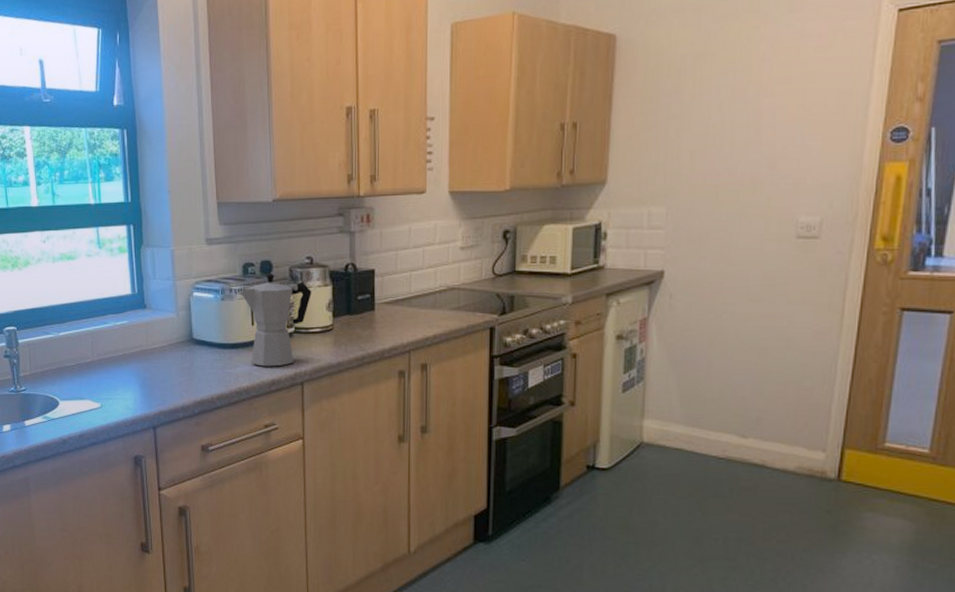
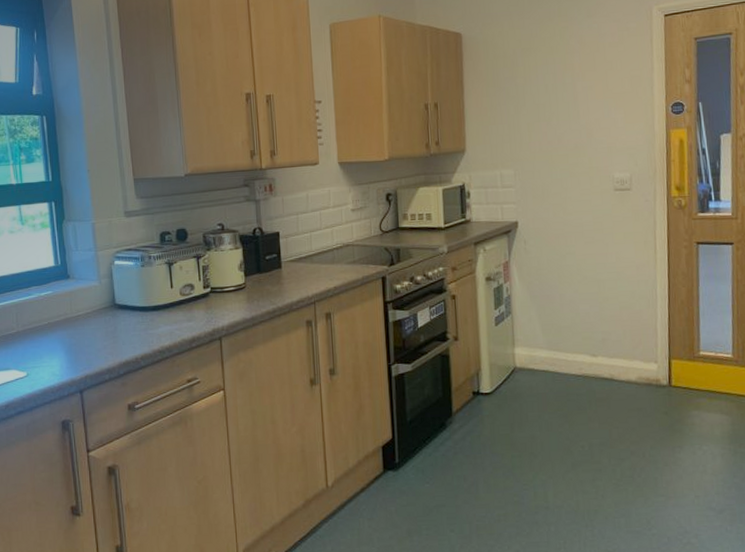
moka pot: present [238,273,312,367] -> none [157,239,224,326]

